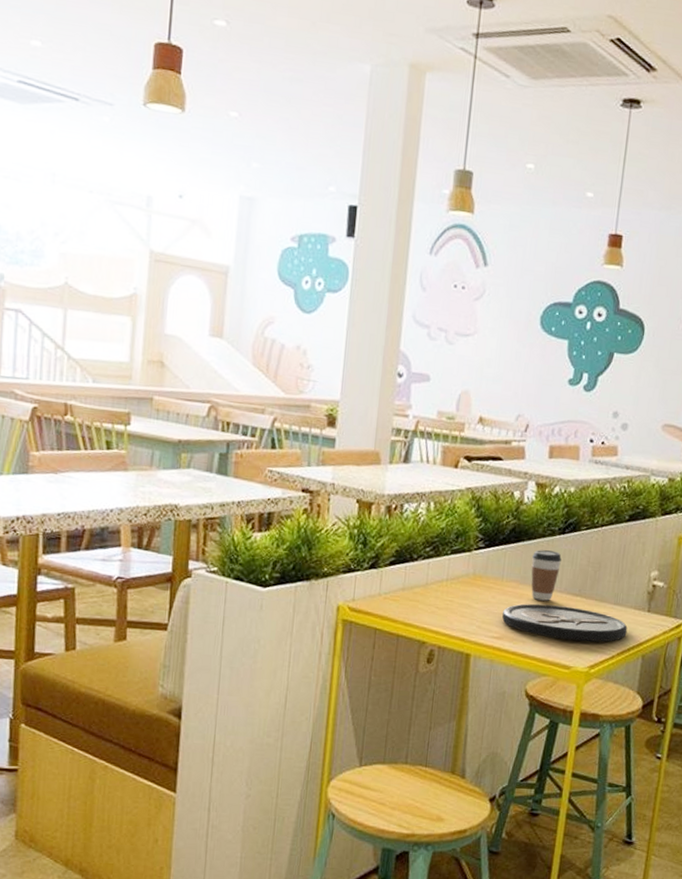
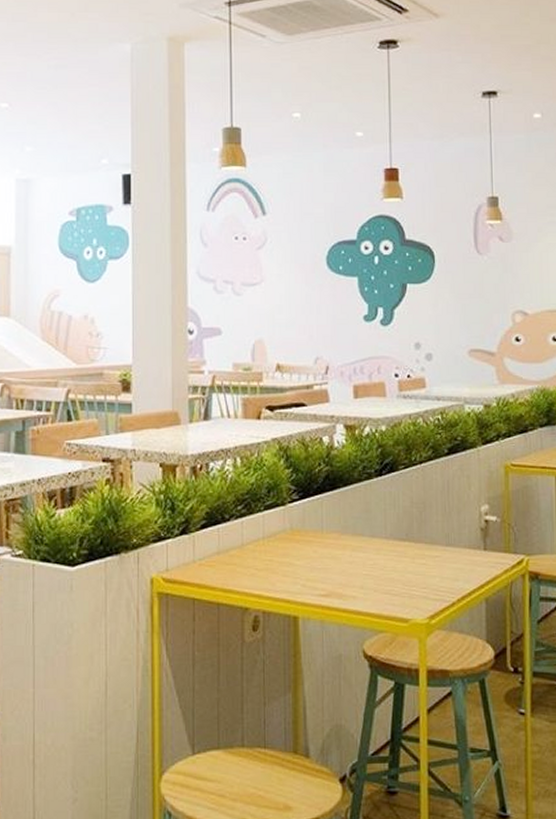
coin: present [502,603,628,643] -> none [327,553,465,591]
coffee cup: present [531,550,561,601] -> none [351,495,382,550]

